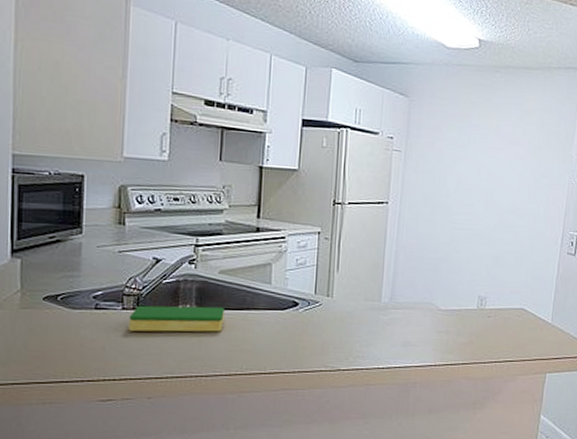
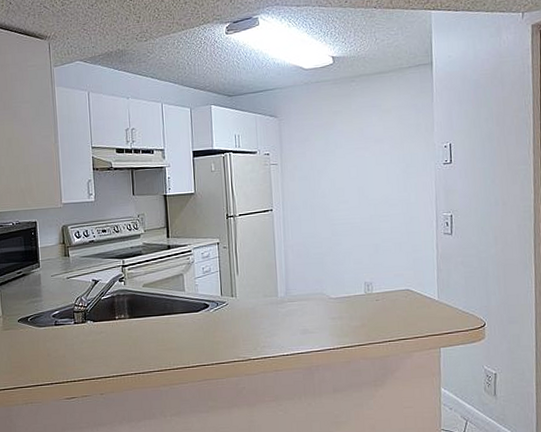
dish sponge: present [128,305,224,332] -> none [80,314,152,341]

